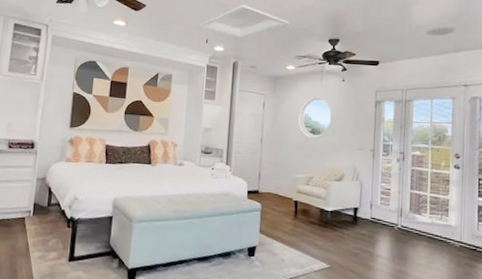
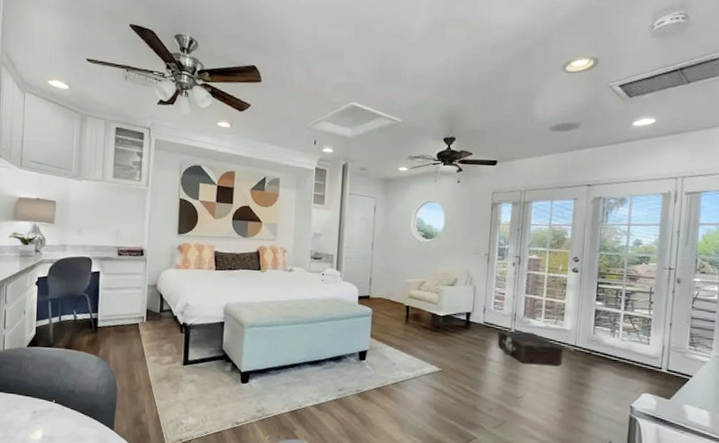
suitcase: none [384,226,450,262] -> present [497,330,564,366]

